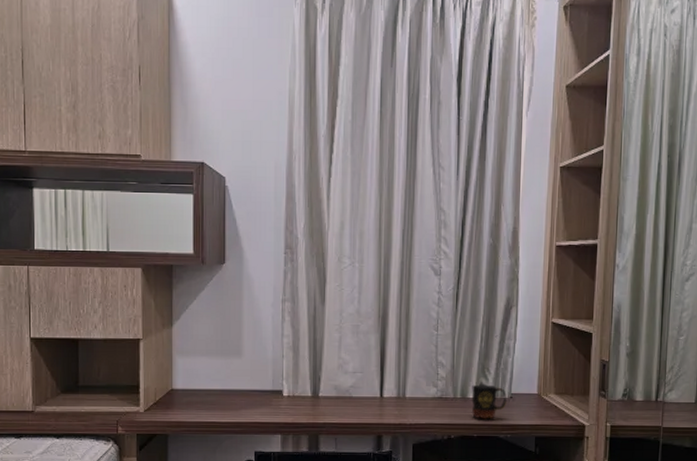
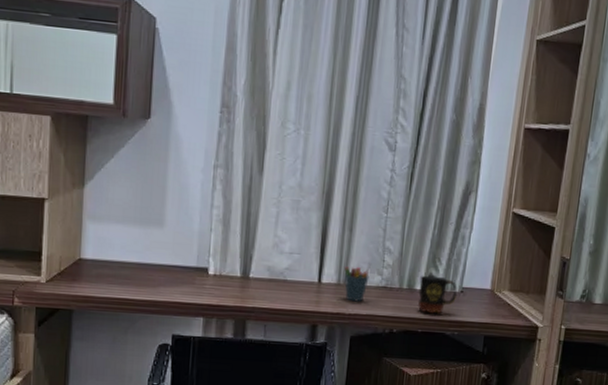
pen holder: none [403,376,427,413] -> present [344,263,372,302]

